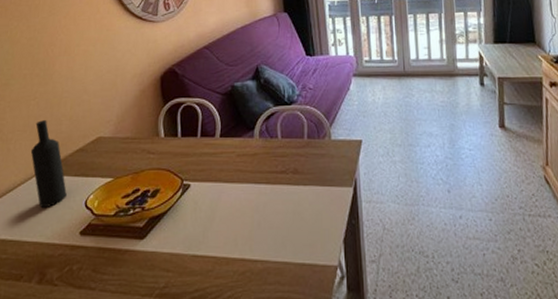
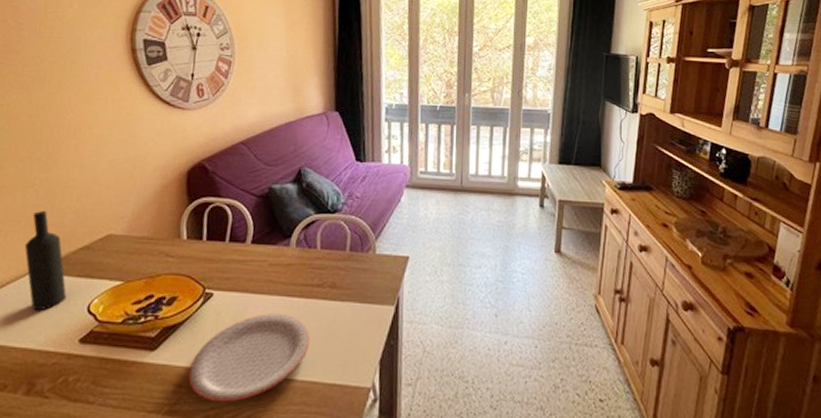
plate: none [174,200,279,285] -> present [188,313,310,403]

